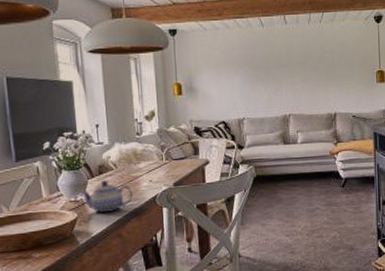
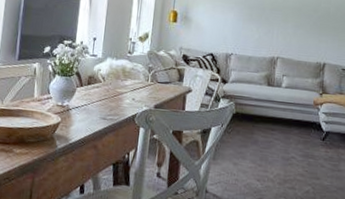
teapot: present [82,180,133,213] -> none [69,90,115,123]

